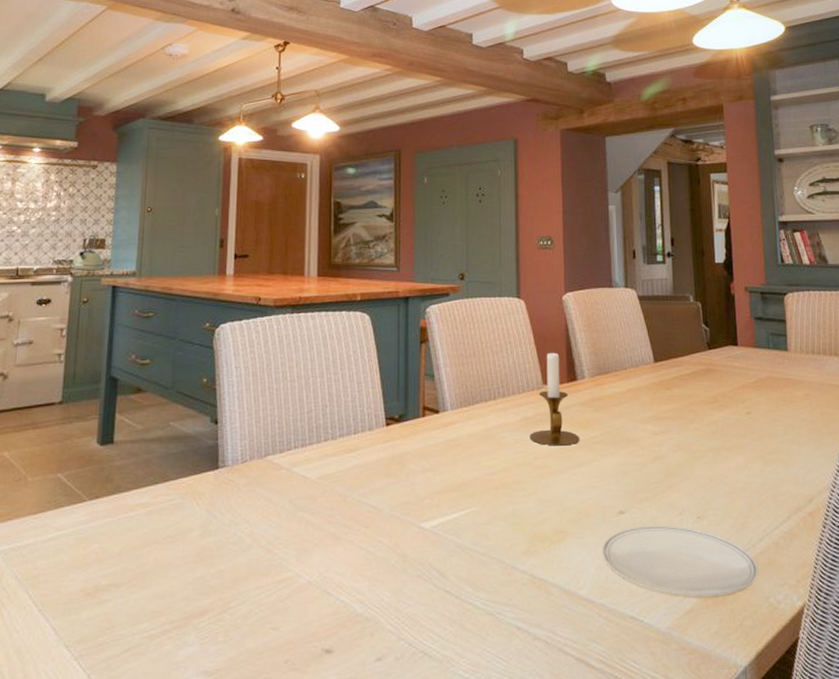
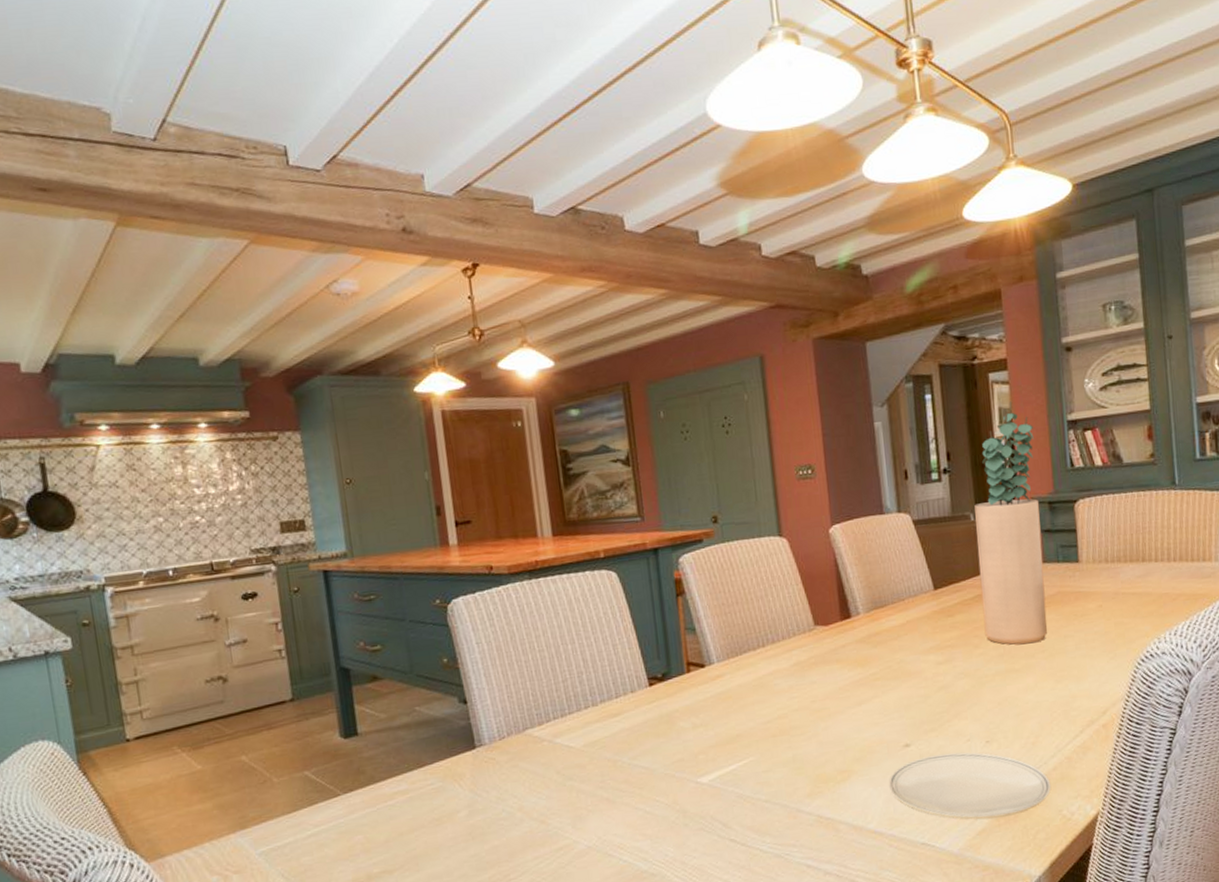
kettle: present [70,234,104,271] -> none [271,516,309,558]
candlestick: present [530,352,579,446] -> none [804,590,858,688]
vase: none [694,199,758,424] -> present [974,401,1048,645]

